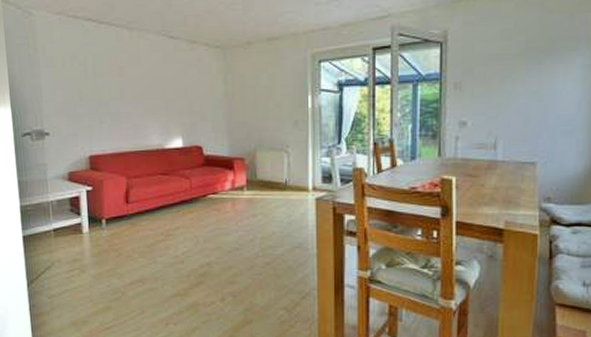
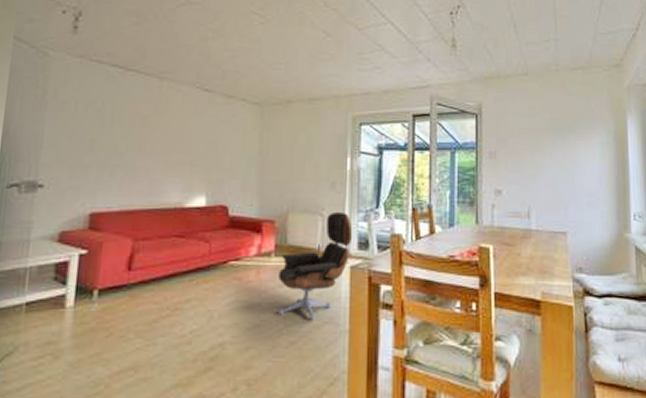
lounge chair: none [252,148,317,245] -> present [278,211,353,320]

